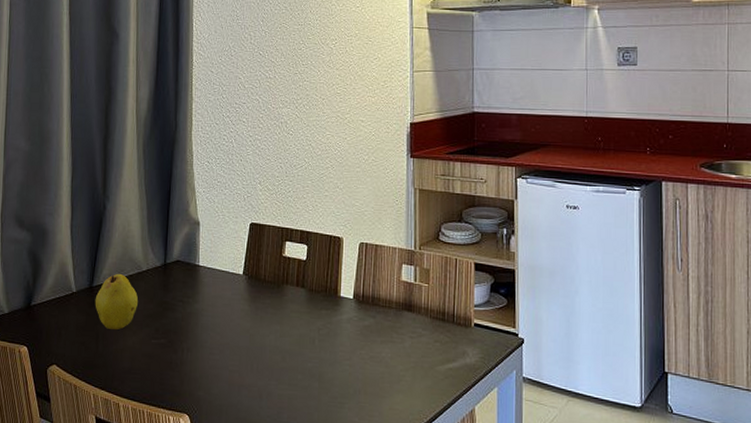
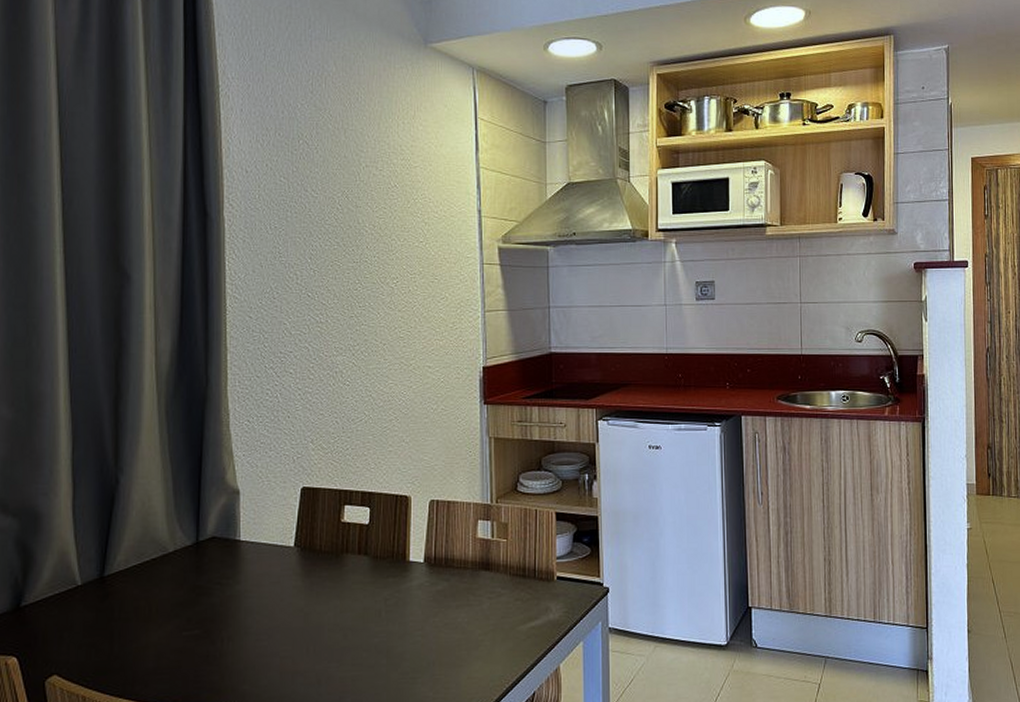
fruit: present [95,273,139,330] -> none [107,557,165,625]

